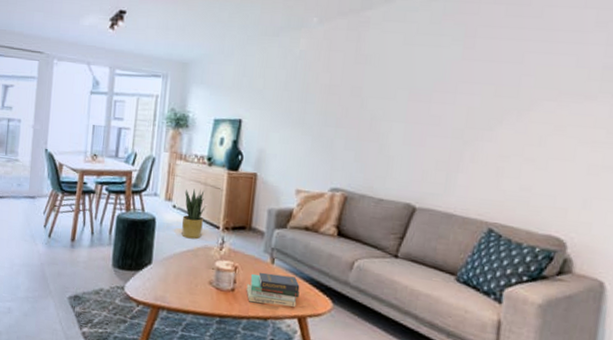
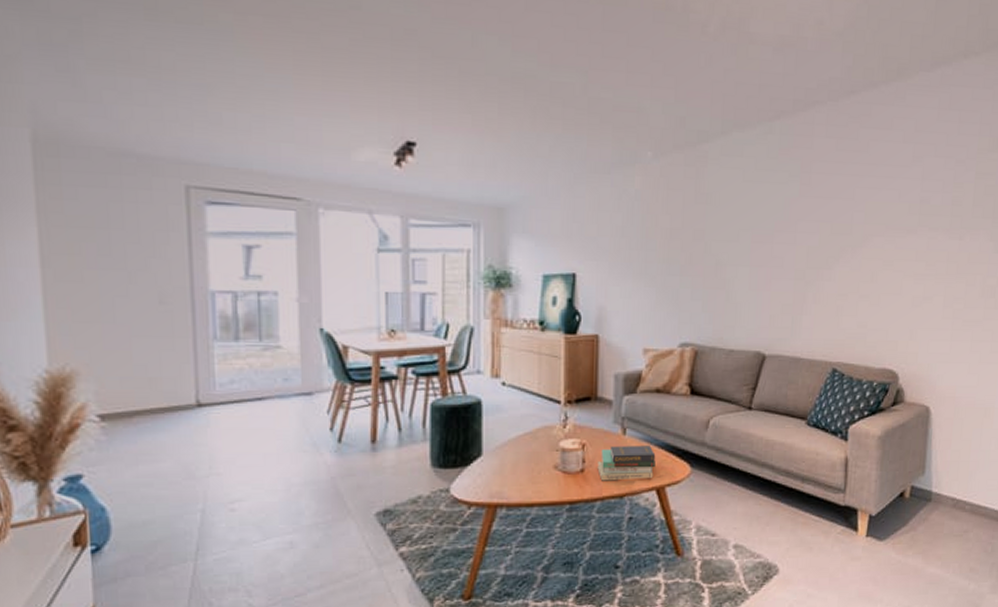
planter: present [181,189,206,240] -> none [514,360,542,419]

